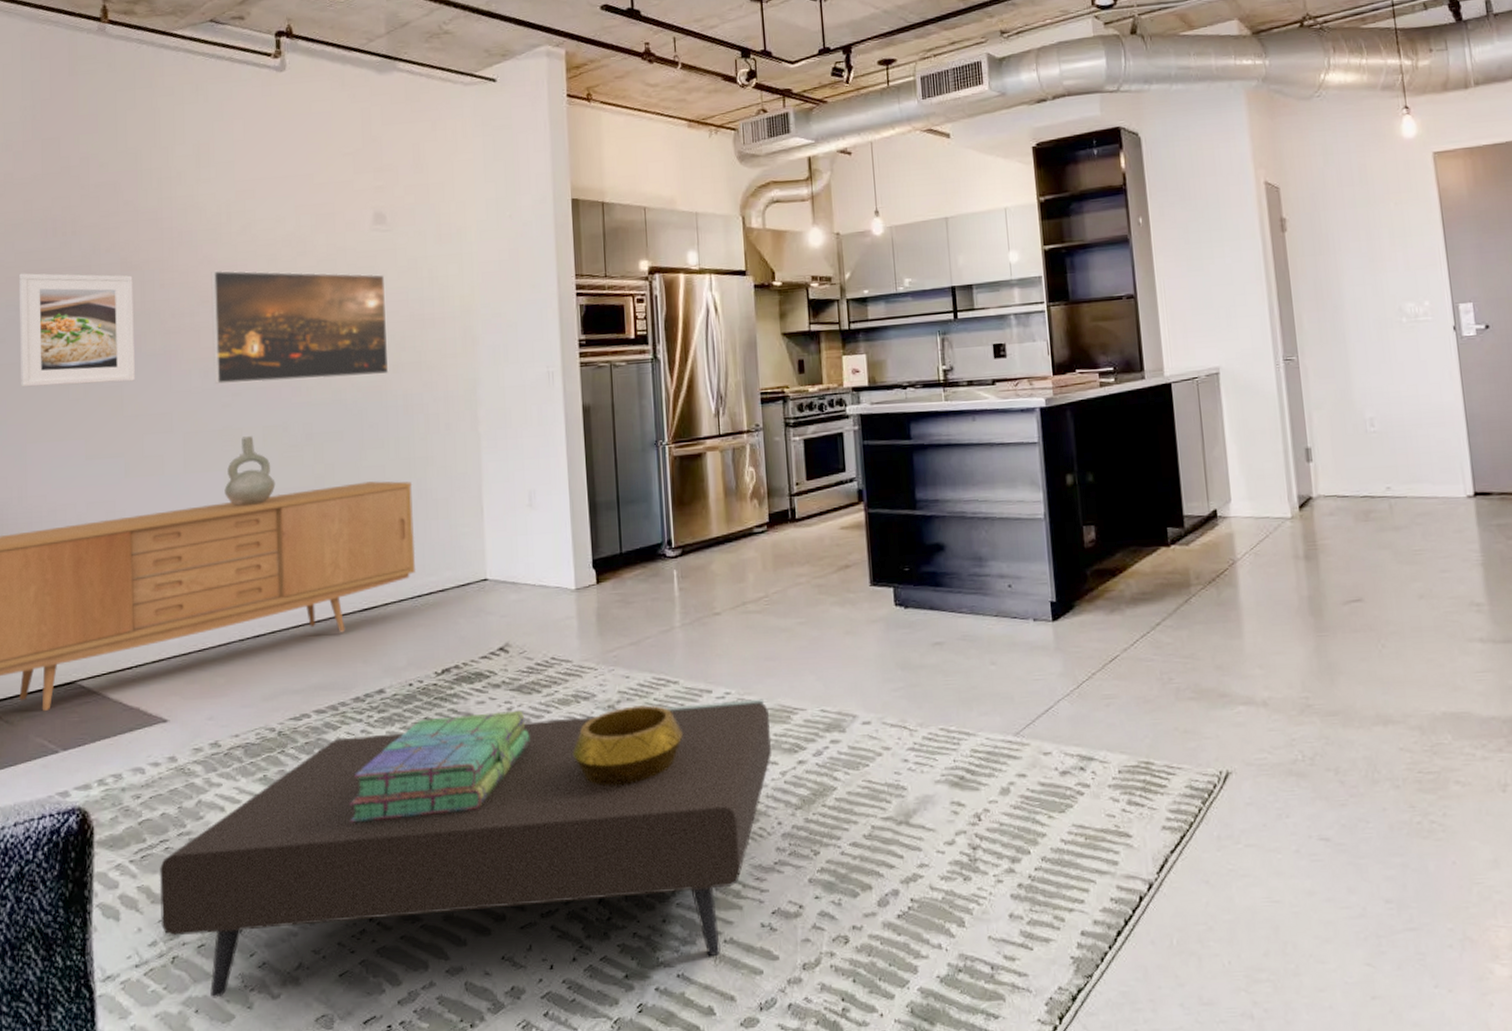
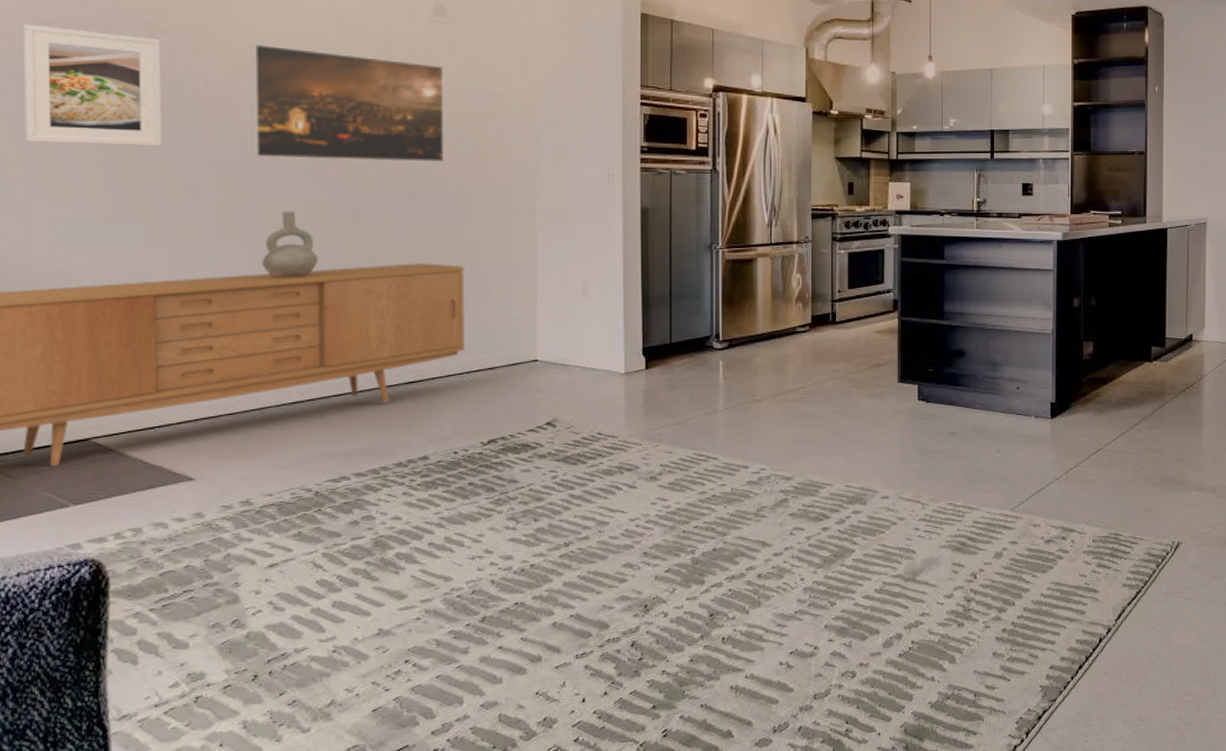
coffee table: present [159,699,771,998] -> none [182,475,799,733]
stack of books: present [349,711,529,823] -> none [388,479,572,576]
decorative bowl: present [572,705,683,786] -> none [613,477,719,547]

